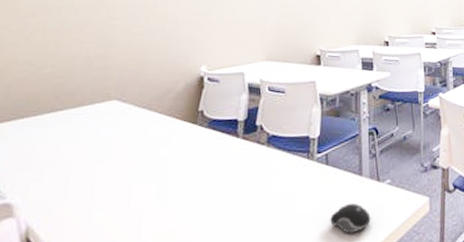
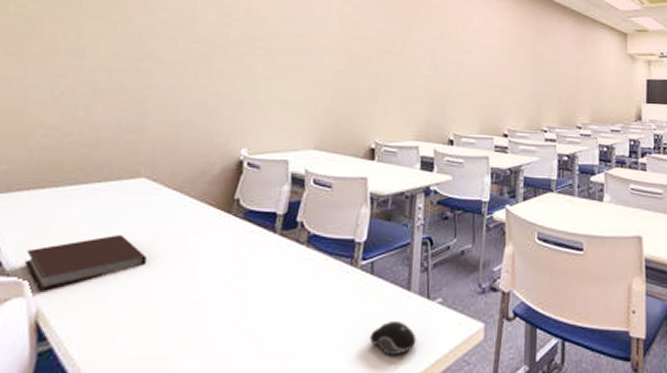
notebook: none [11,152,124,211] -> present [24,234,147,291]

